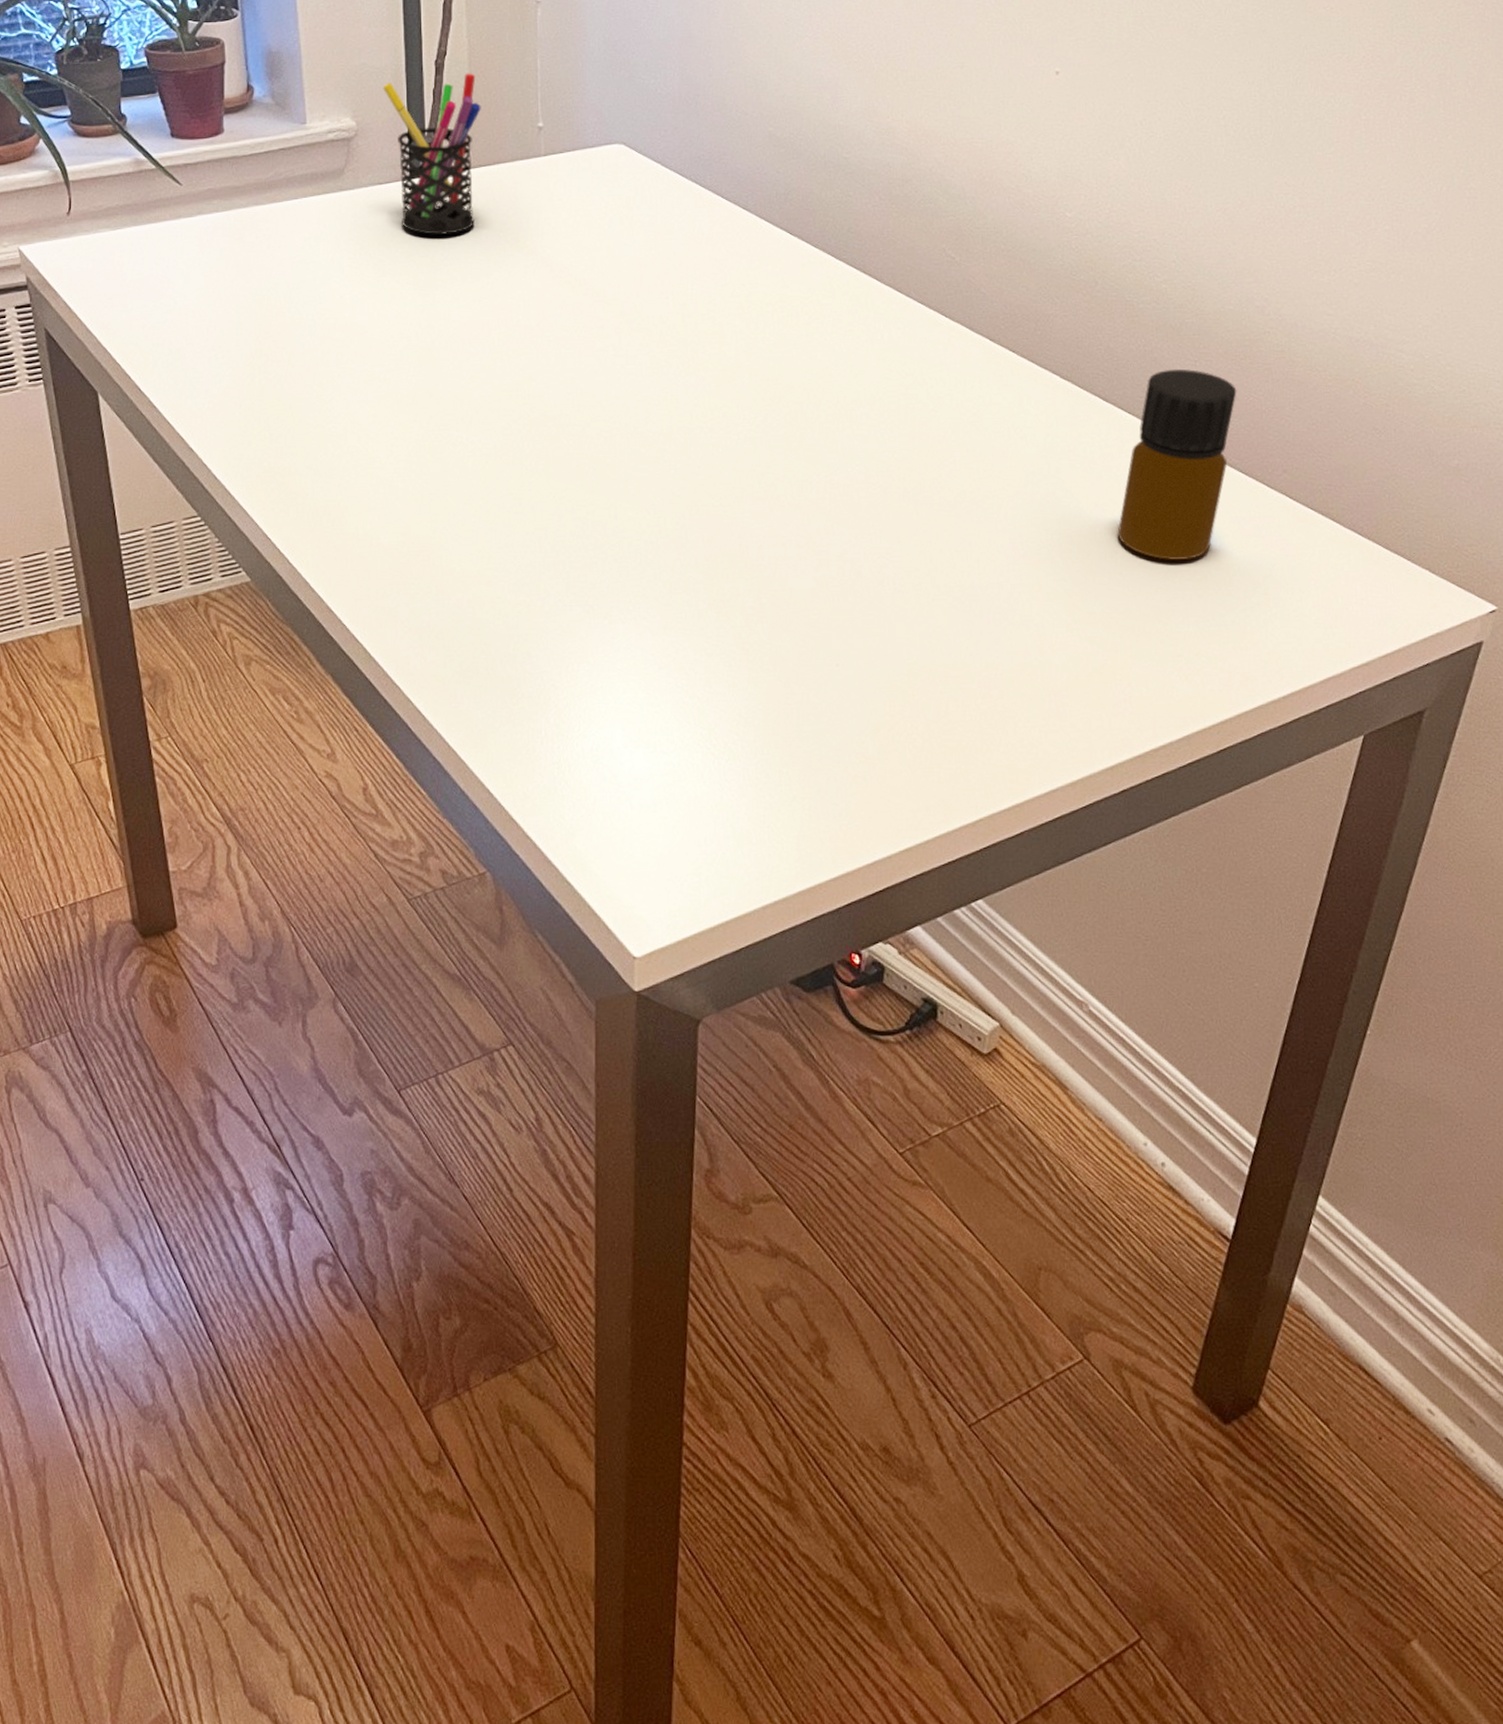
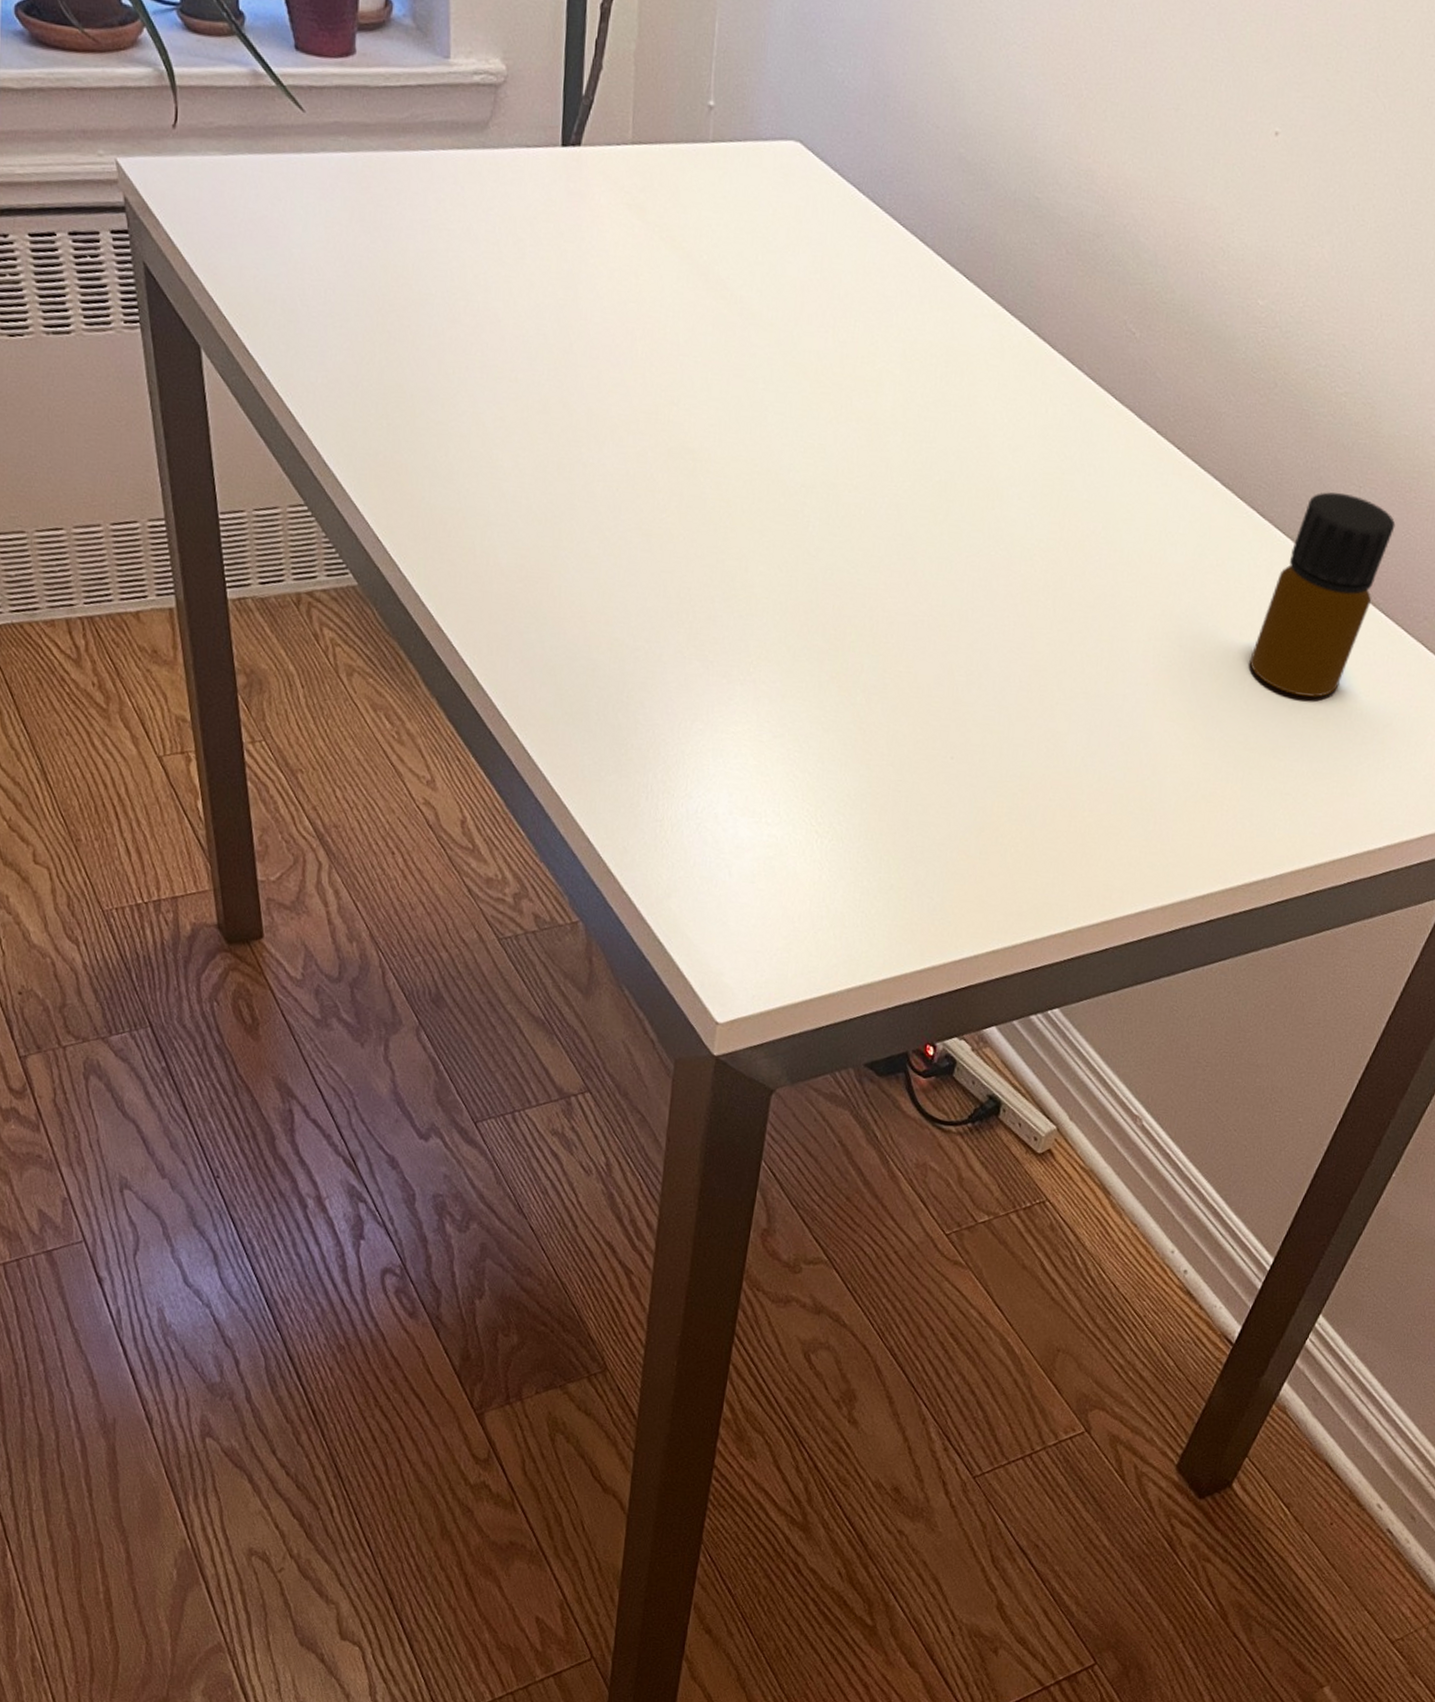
pen holder: present [382,73,481,236] -> none [539,22,648,221]

